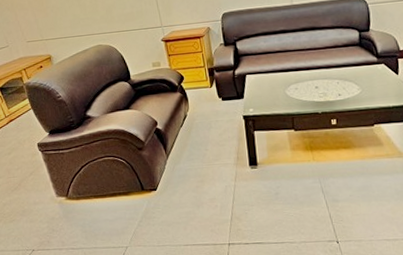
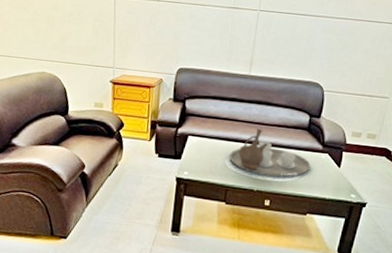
tea set: none [288,54,369,98] -> present [229,128,311,178]

